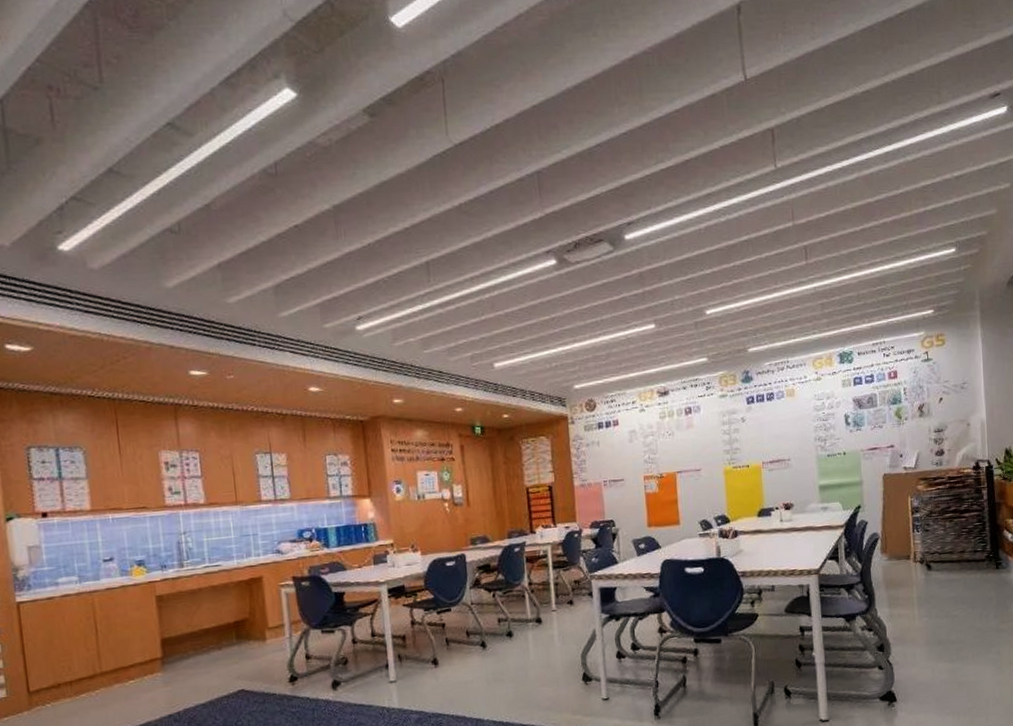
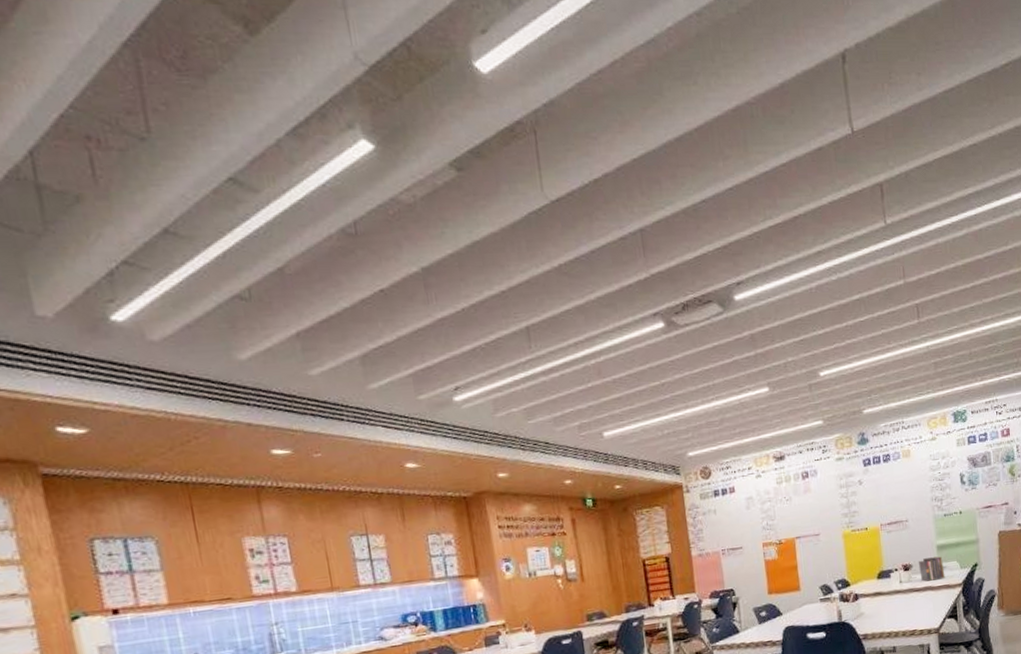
books: none [800,496,827,521] -> present [919,556,945,581]

